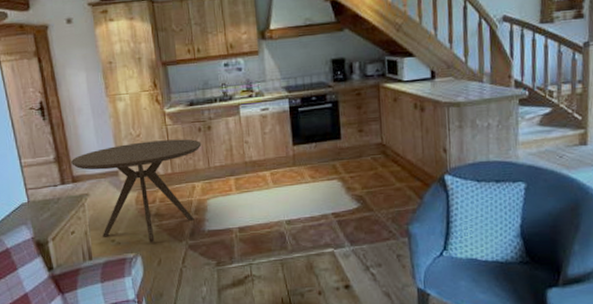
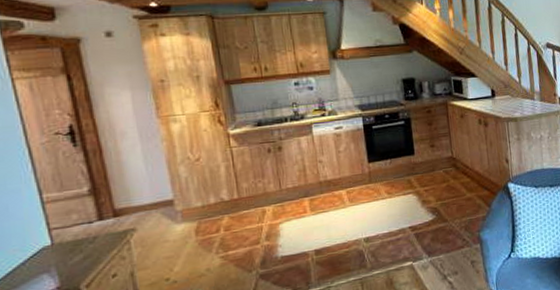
dining table: present [71,139,202,243] -> none [112,161,272,278]

